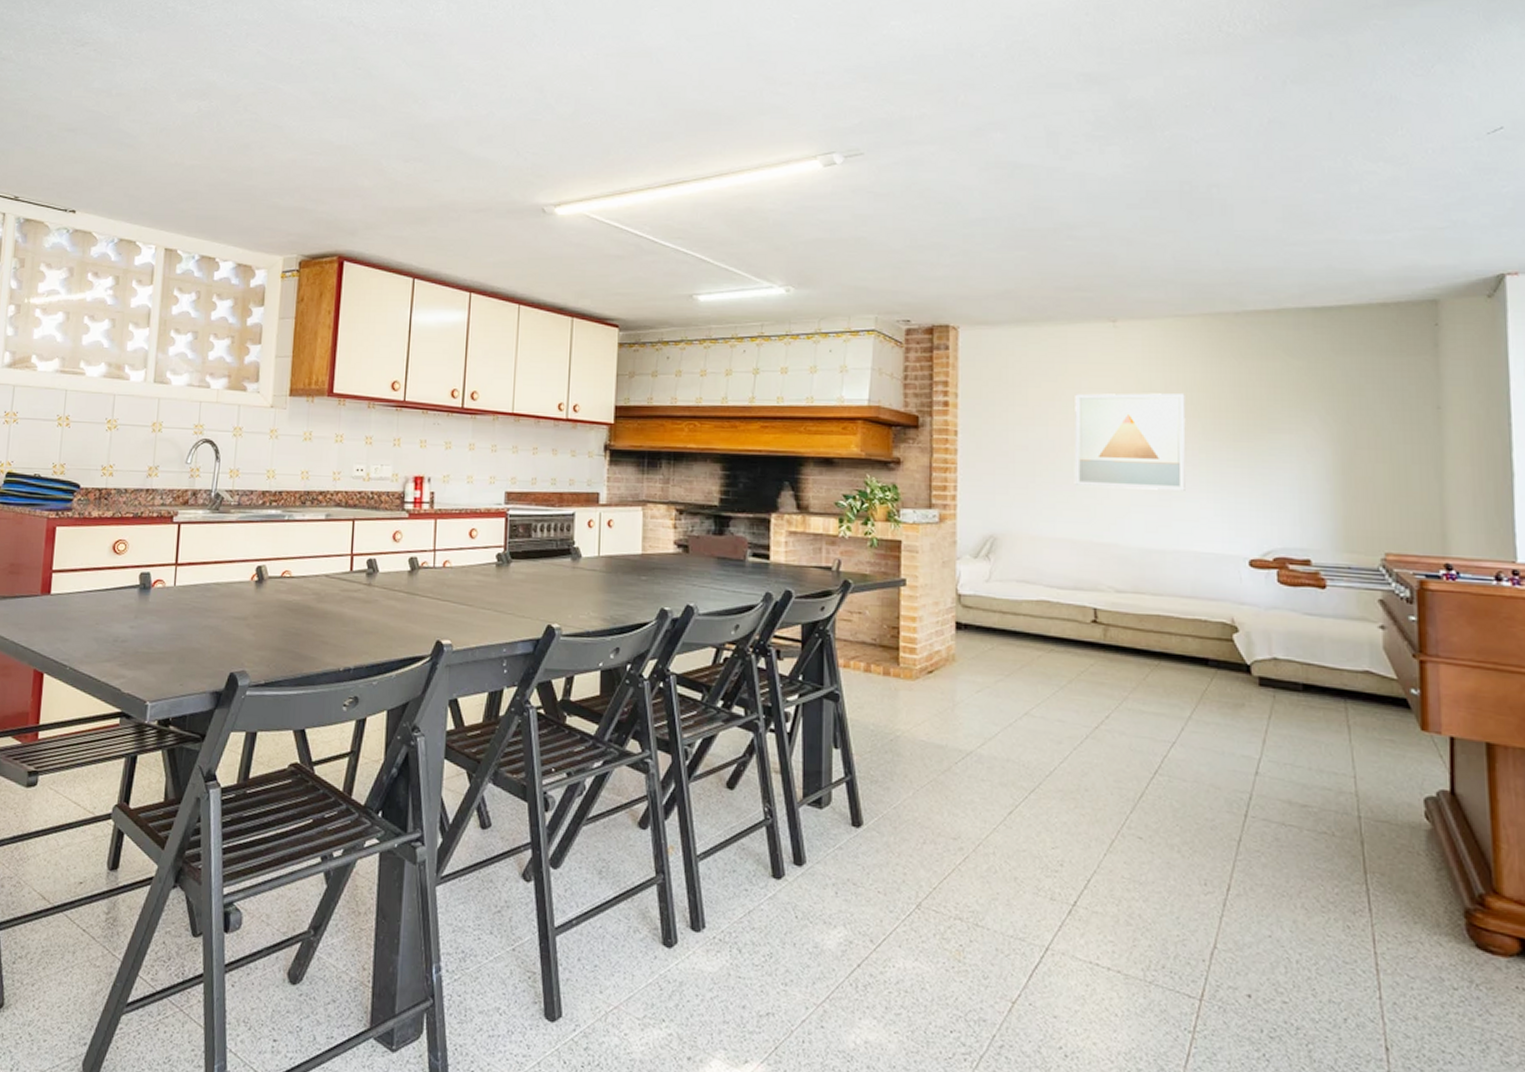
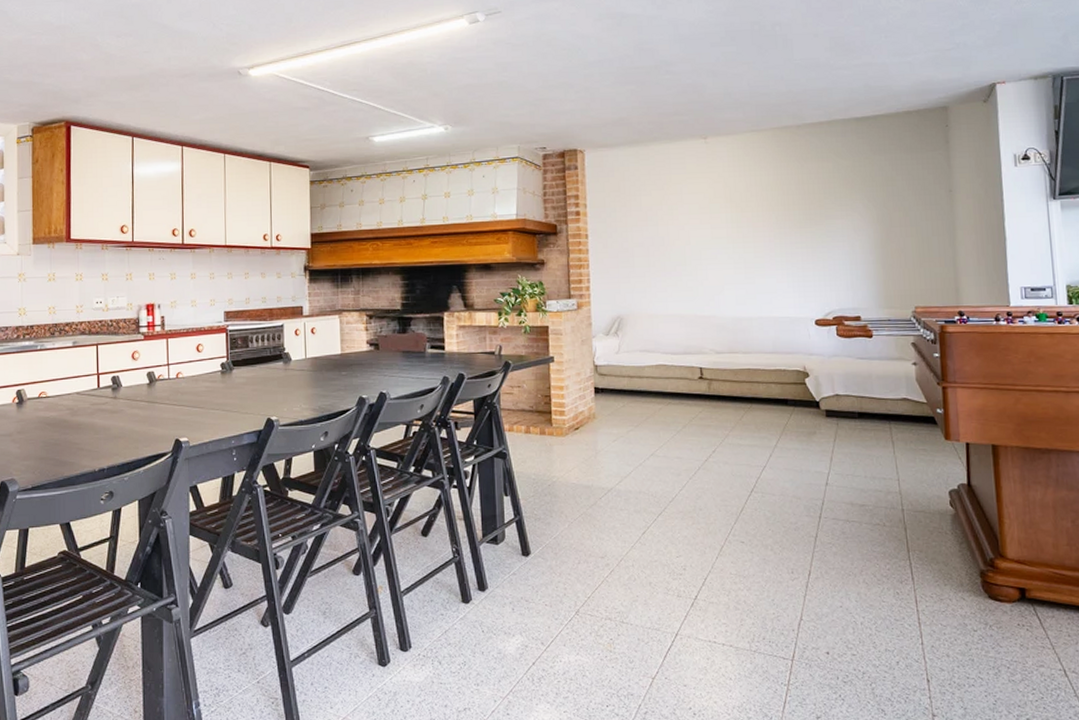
wall art: present [1074,393,1187,491] -> none [678,193,765,272]

